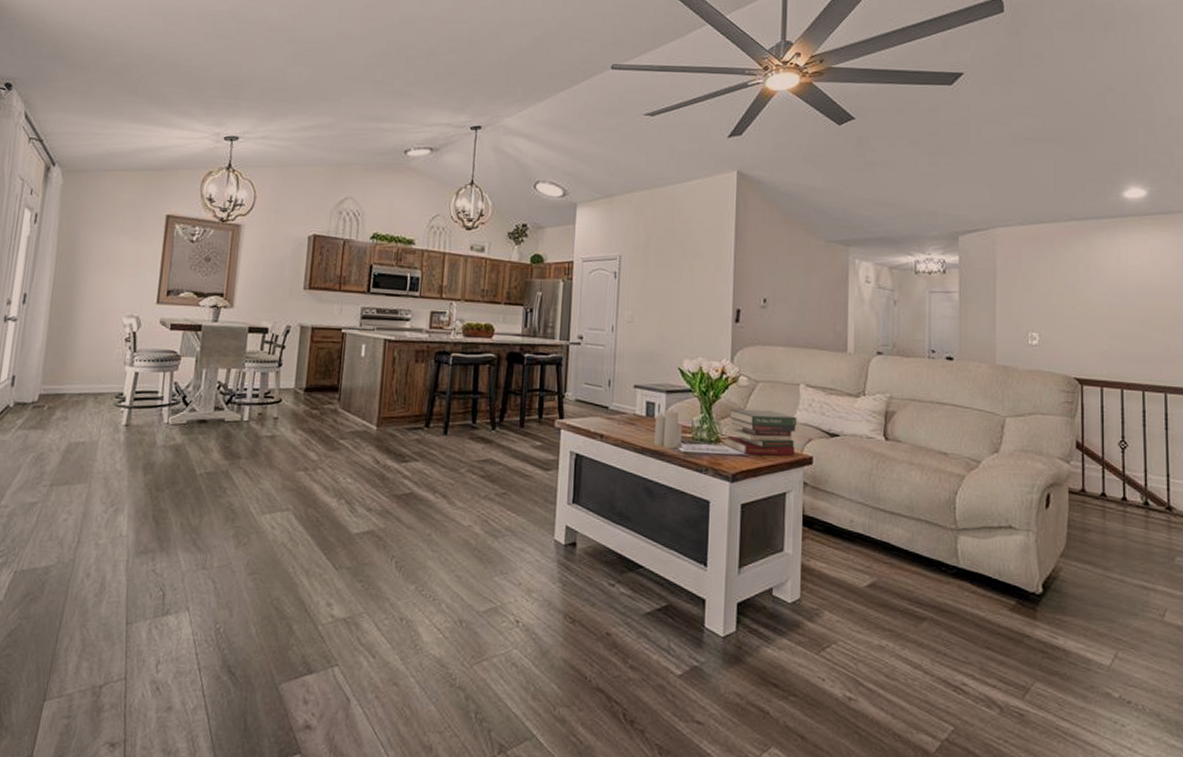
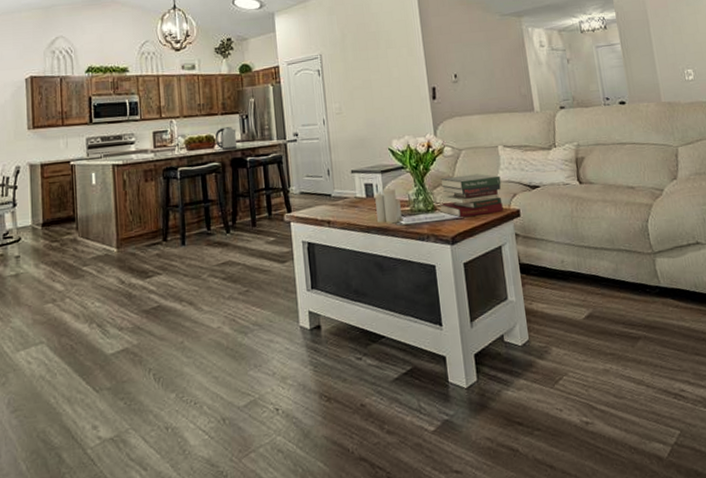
kettle: none [495,318,518,343] -> present [215,127,238,150]

